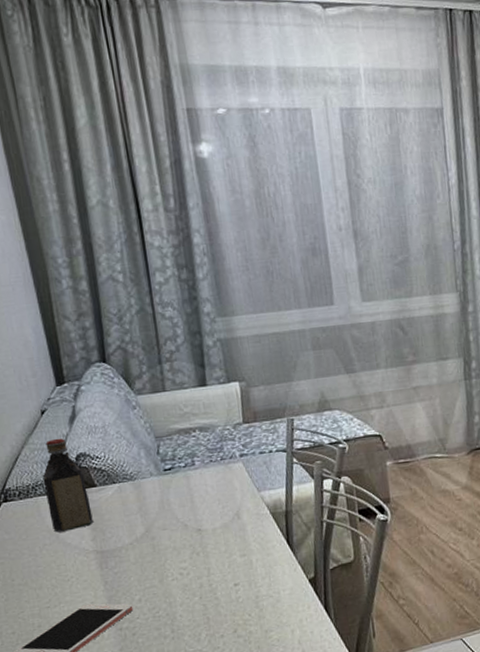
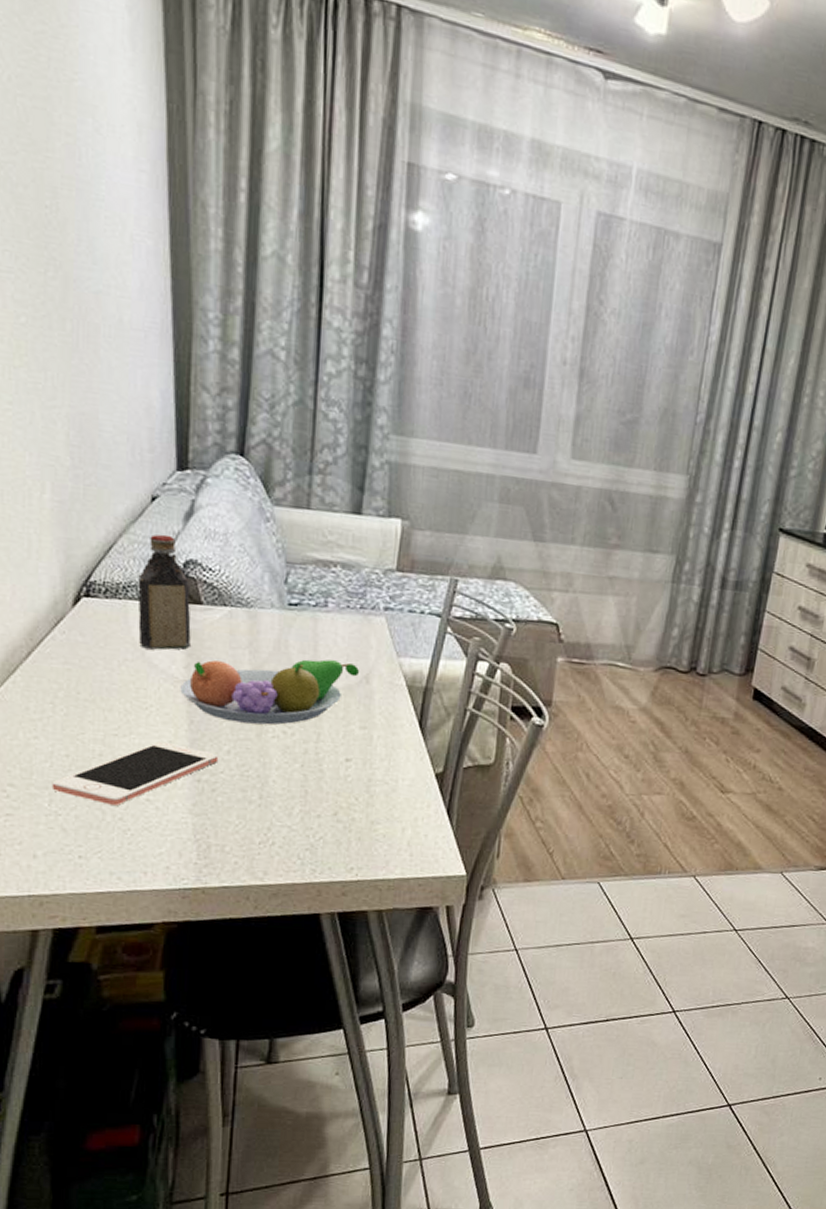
fruit bowl: none [91,506,230,576] -> present [180,659,359,725]

